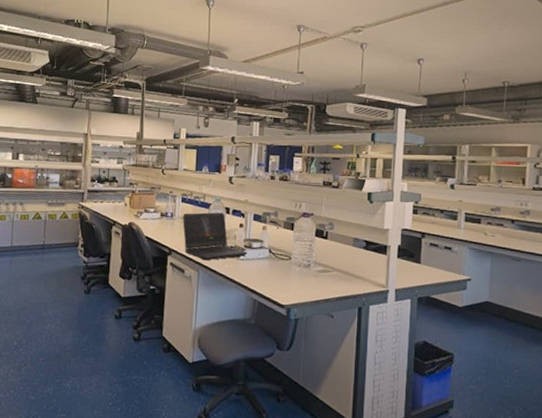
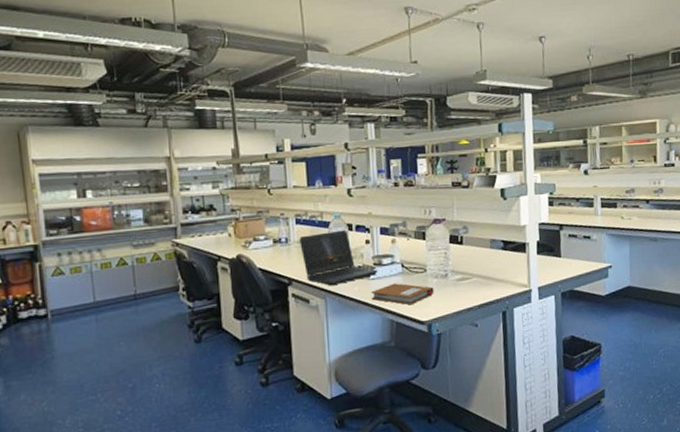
notebook: none [238,266,296,288] -> present [370,283,434,305]

